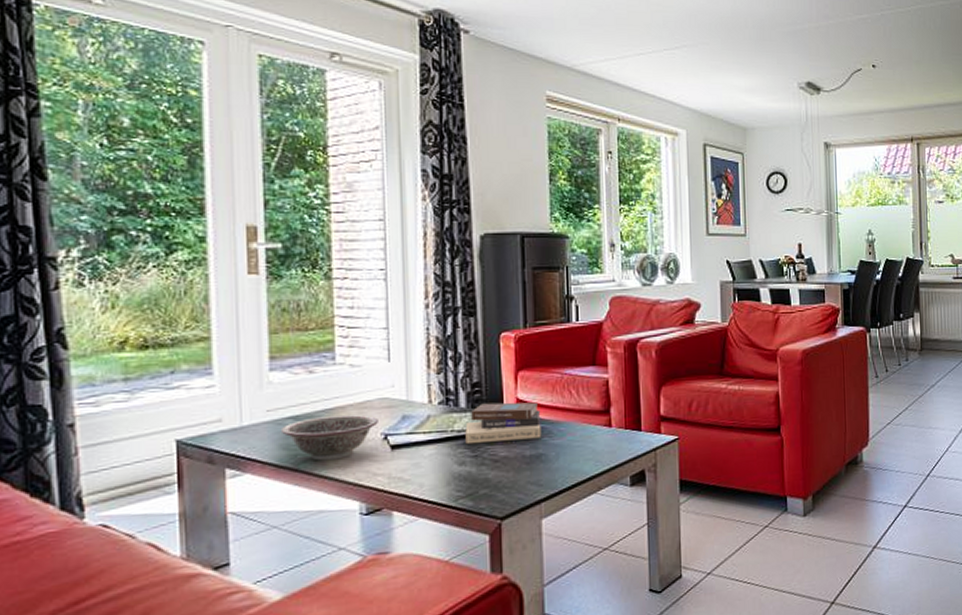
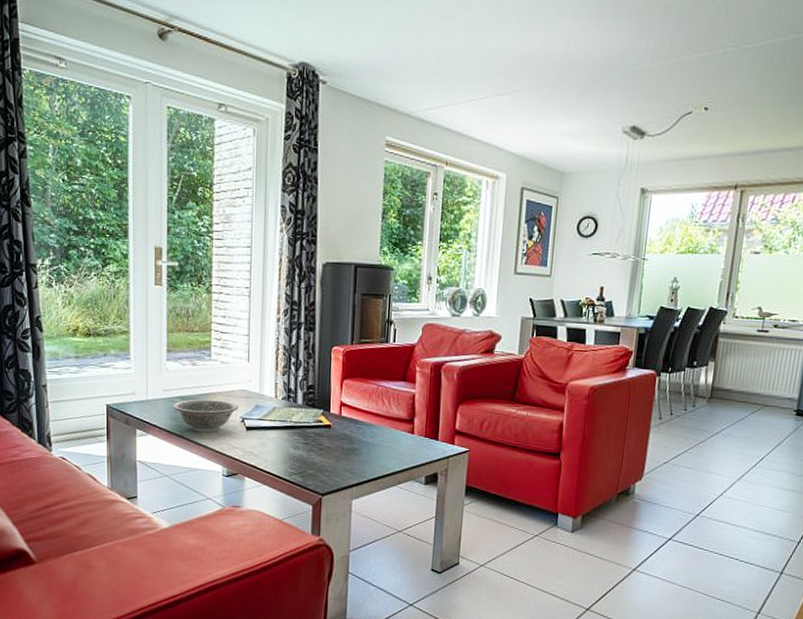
books: present [465,402,542,445] -> none [300,402,359,436]

